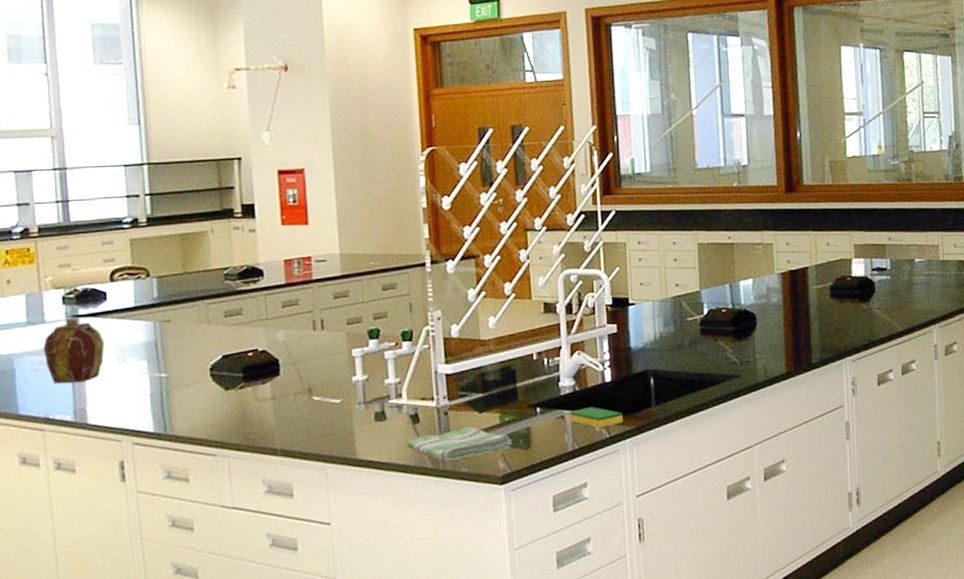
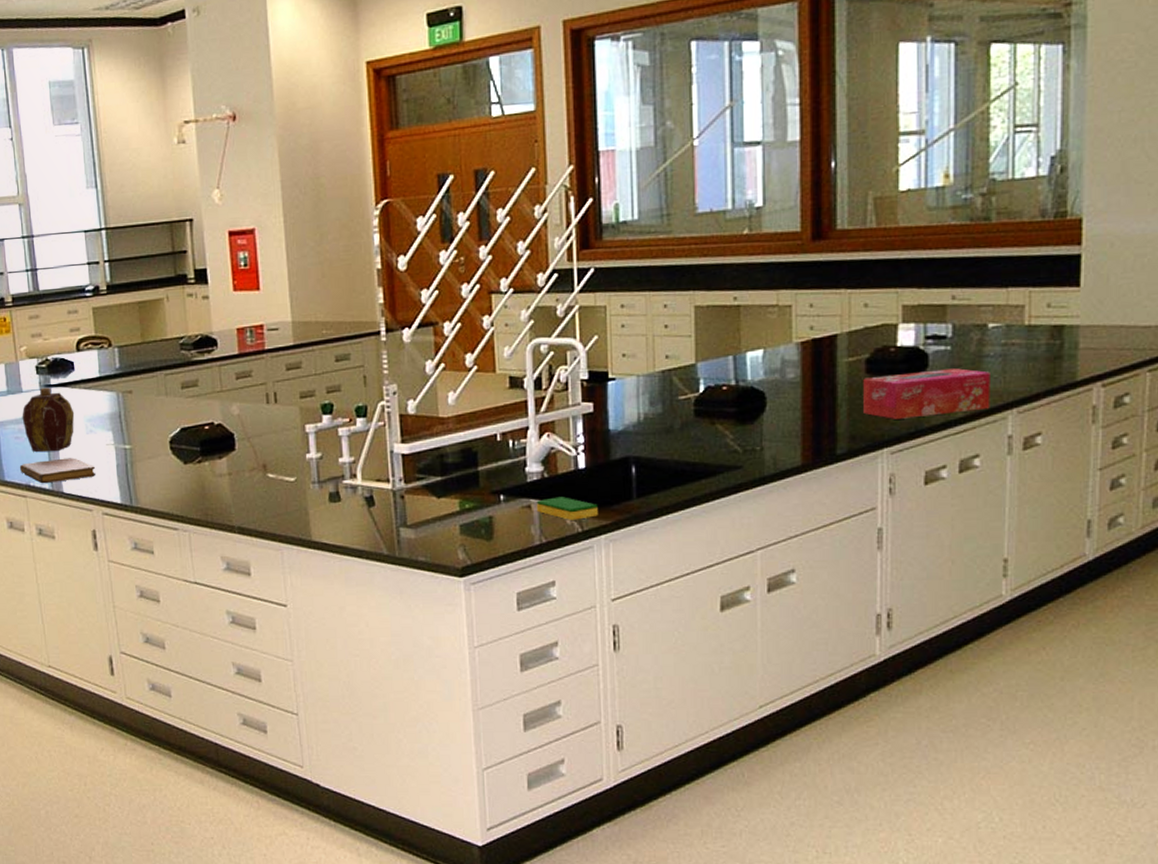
notebook: none [38,388,127,416] -> present [20,458,96,484]
dish towel: present [406,426,513,462] -> none [361,512,473,549]
tissue box: none [829,293,921,334] -> present [863,368,990,419]

